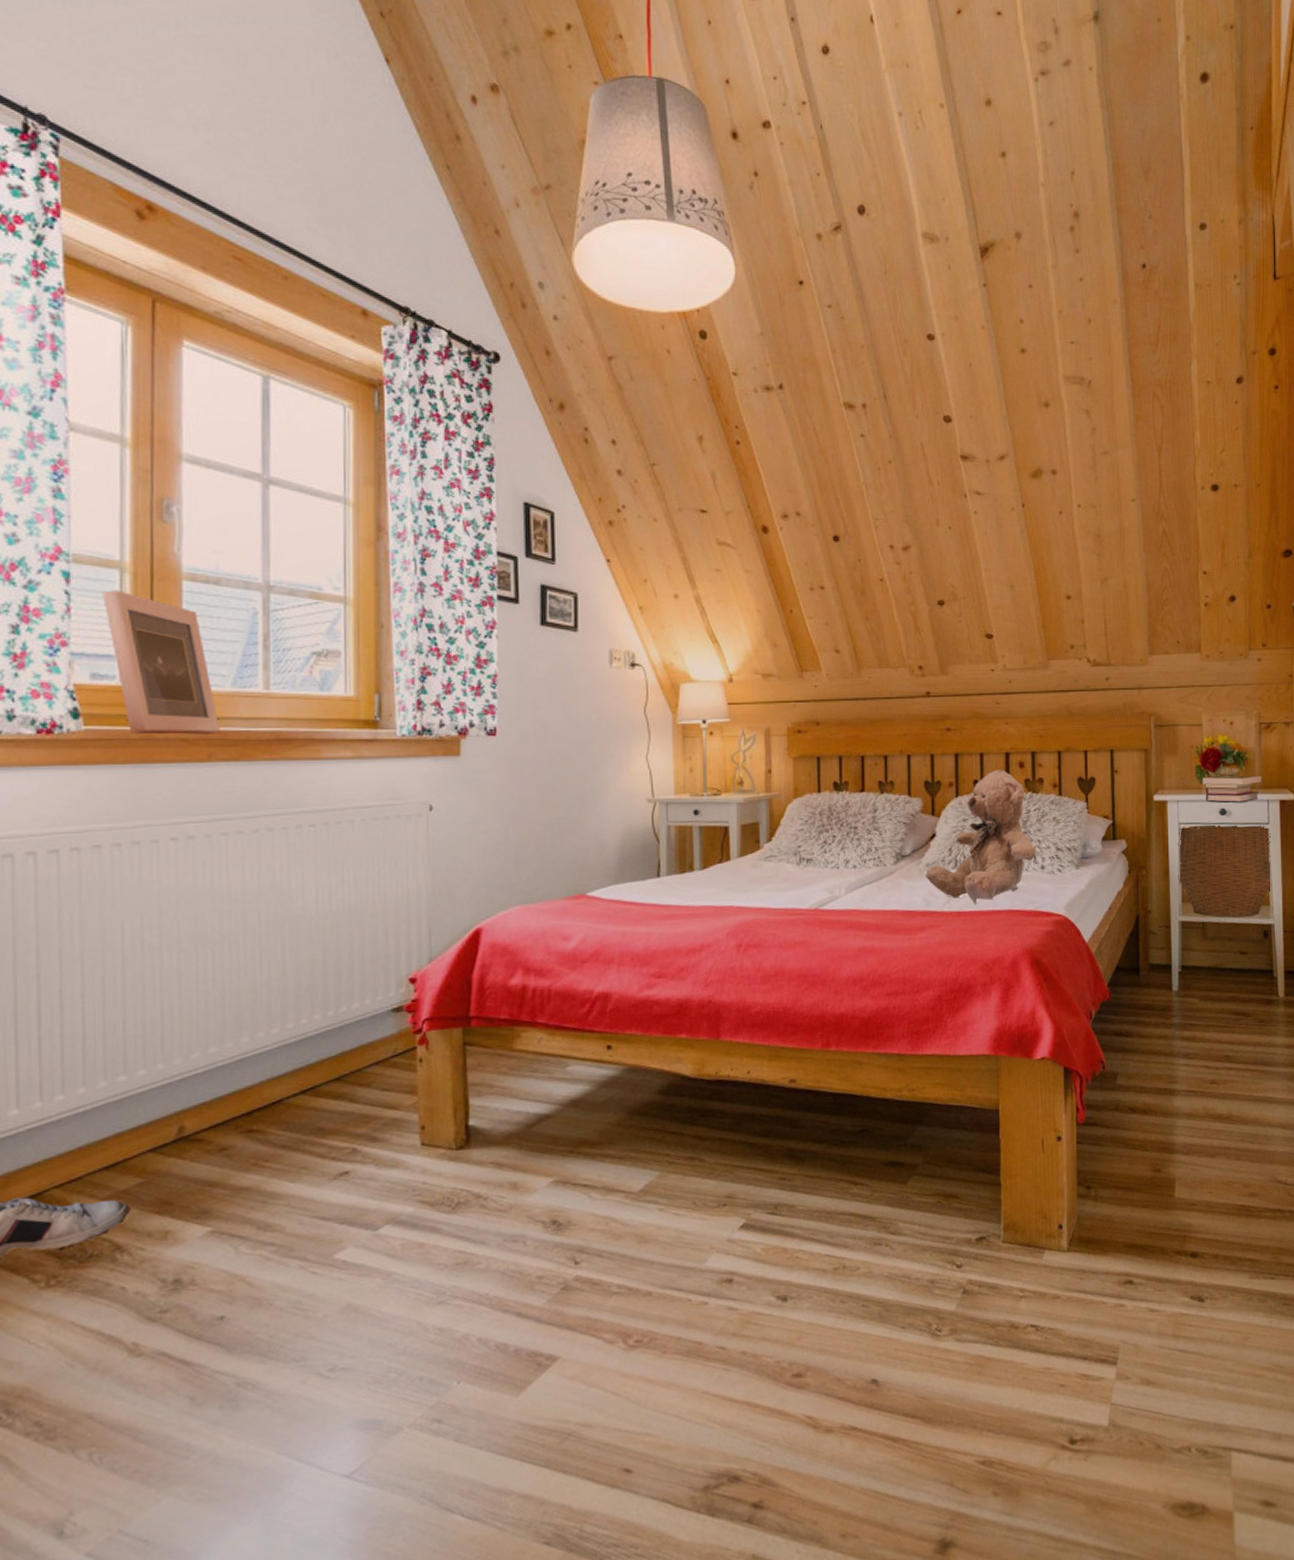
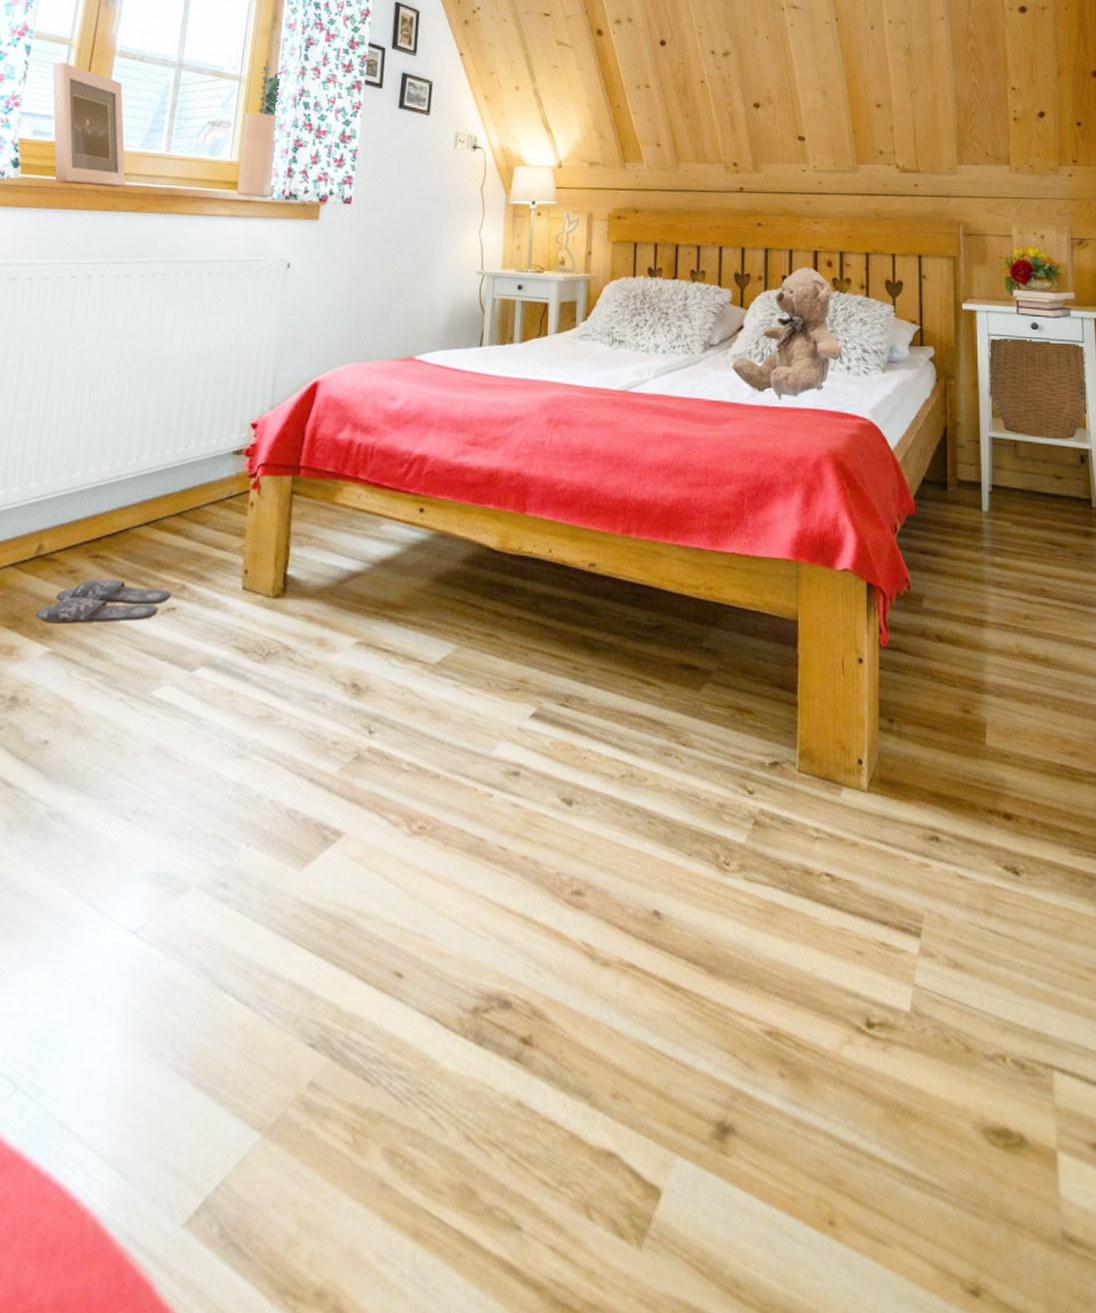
slippers: none [187,1151,342,1203] -> present [35,577,172,624]
vase: none [356,576,404,735] -> present [237,60,282,197]

